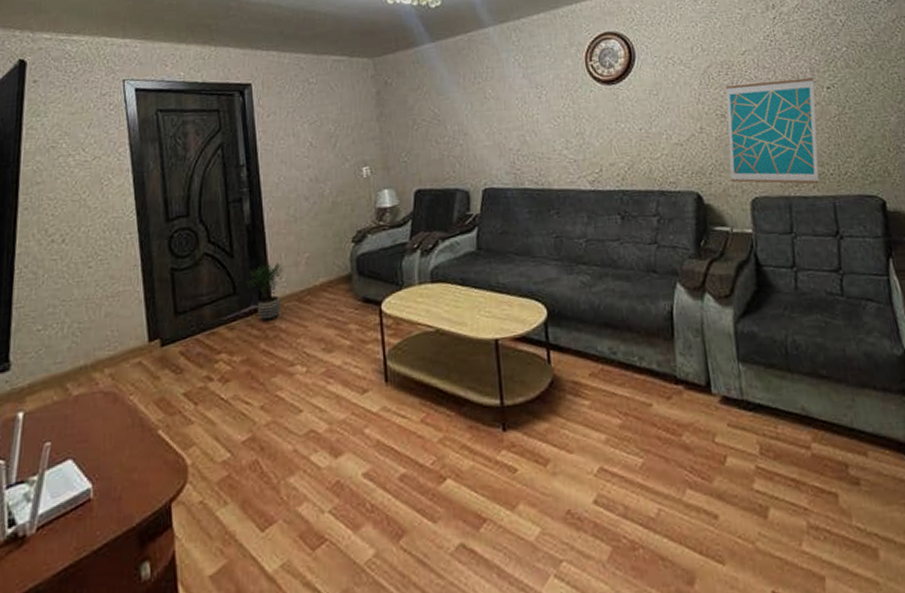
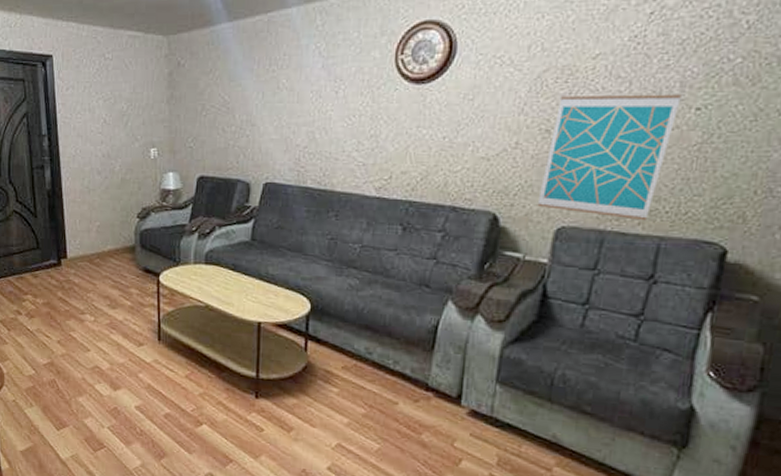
potted plant: present [245,262,283,322] -> none [46,226,78,276]

